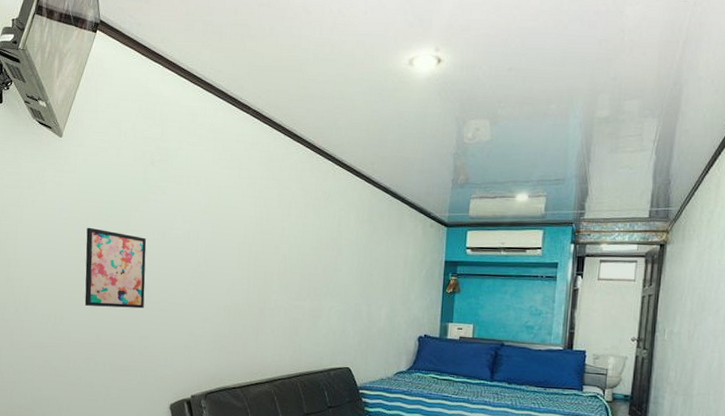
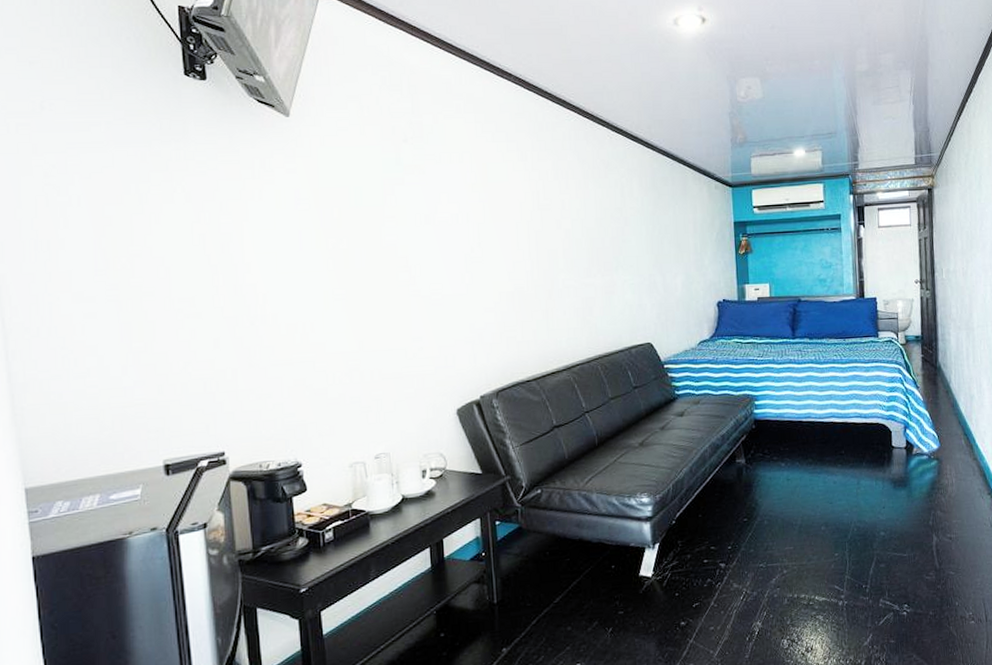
wall art: present [84,227,147,309] -> none [332,218,413,309]

